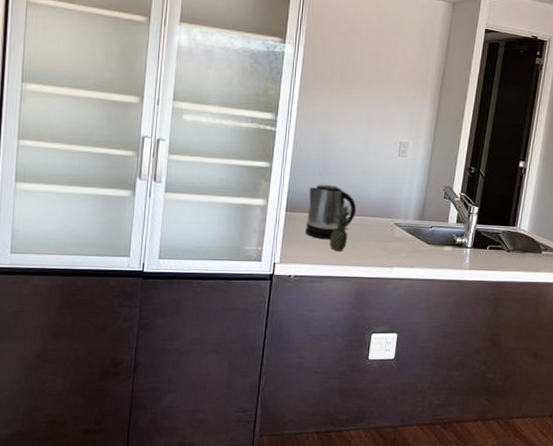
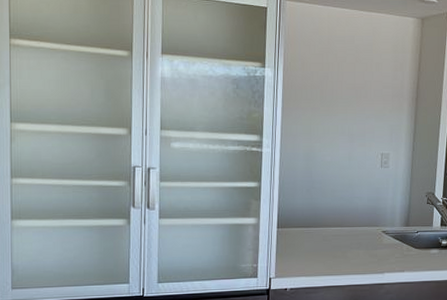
kettle: present [305,184,357,240] -> none [297,199,345,252]
fruit: present [330,202,352,251] -> none [322,215,341,262]

